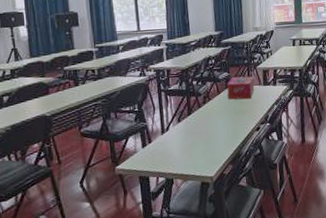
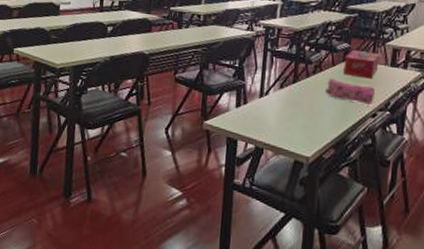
pencil case: none [216,104,256,122] -> present [325,78,375,106]

